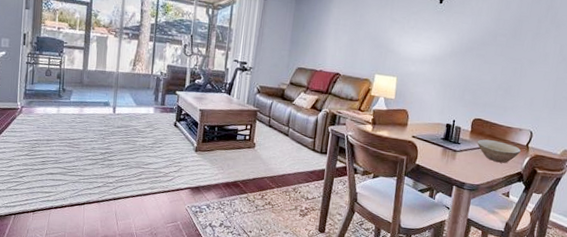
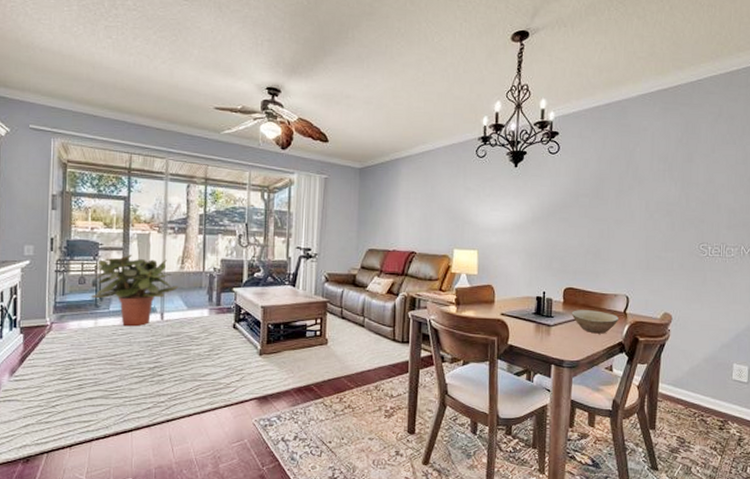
potted plant: none [56,53,130,117] -> present [91,254,179,327]

